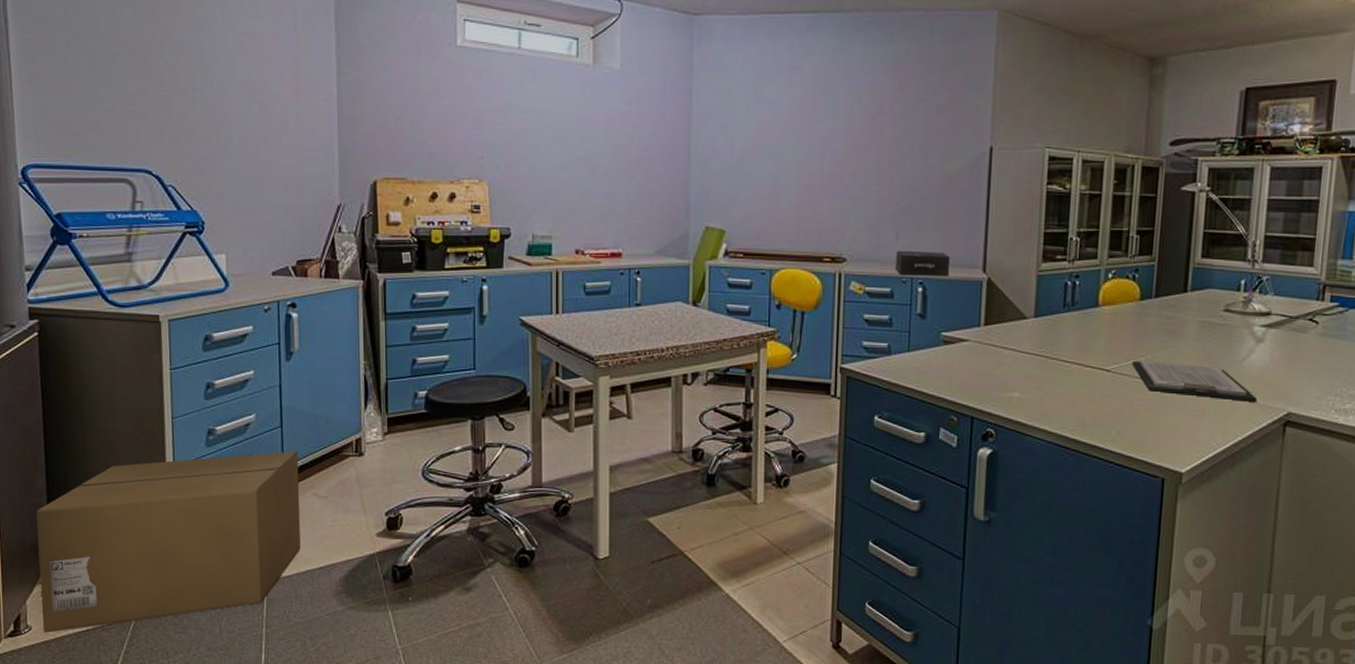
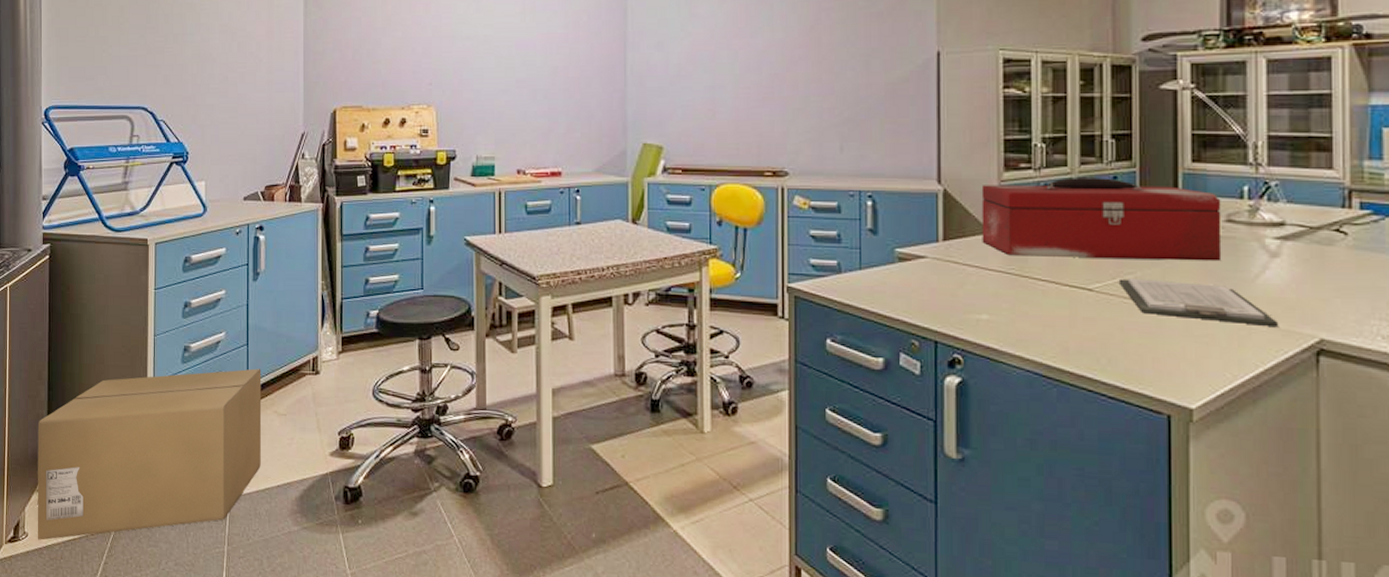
box: present [896,250,951,277] -> none [842,162,901,189]
toolbox: none [1018,268,1222,346] -> present [981,176,1222,262]

